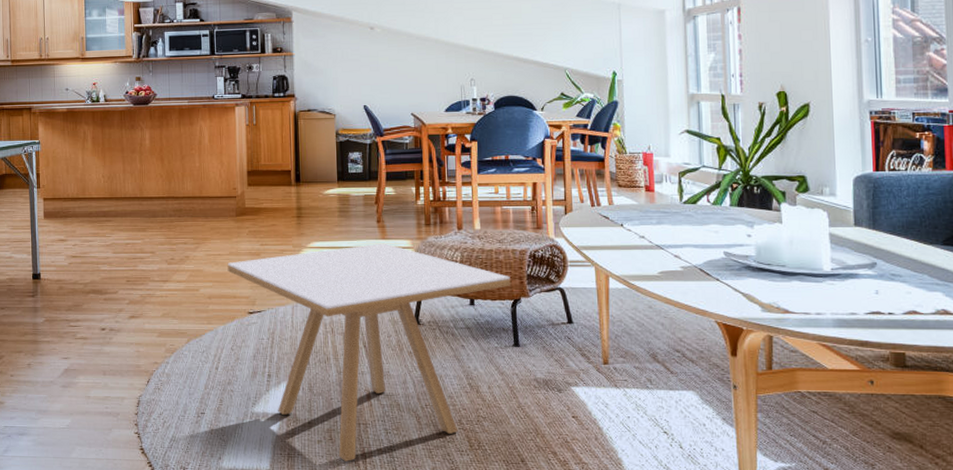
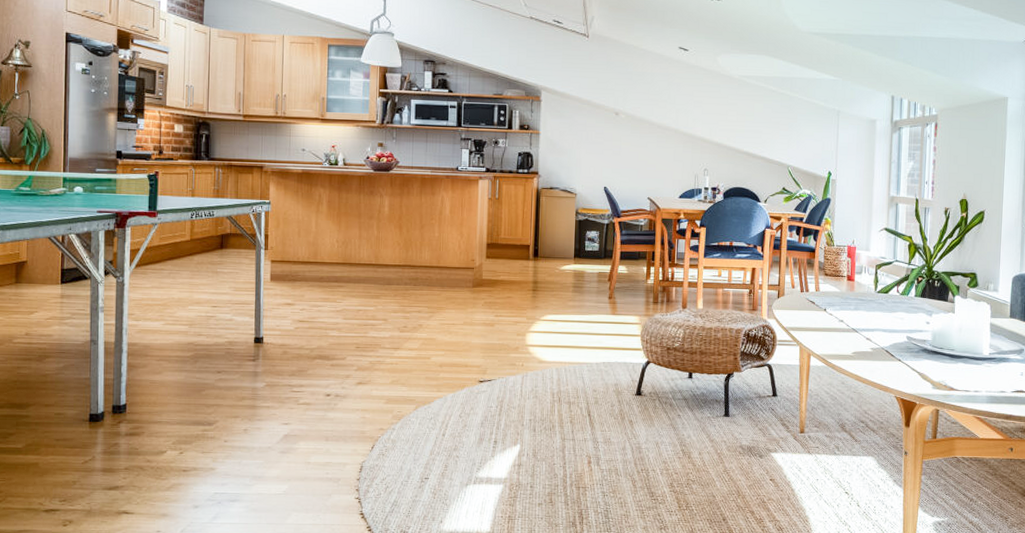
side table: present [227,243,511,462] -> none [460,318,726,523]

